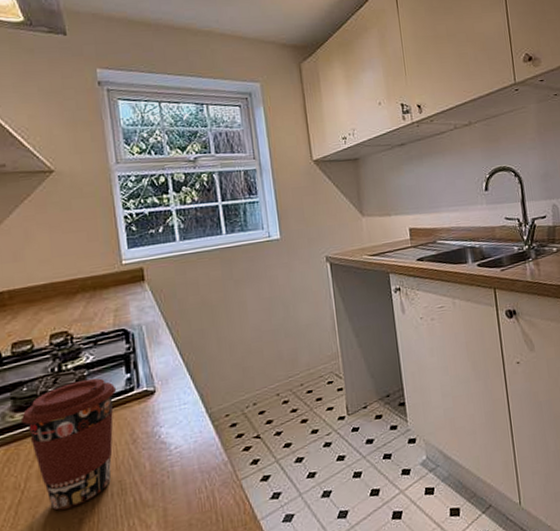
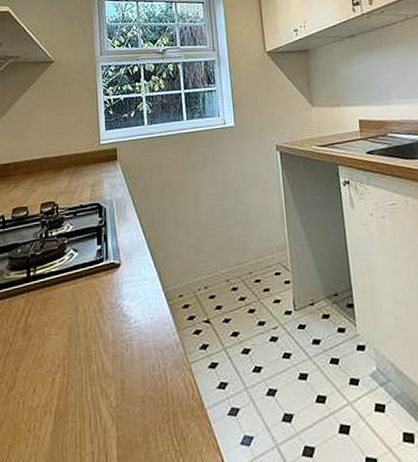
coffee cup: present [20,378,117,510] -> none [14,246,90,367]

